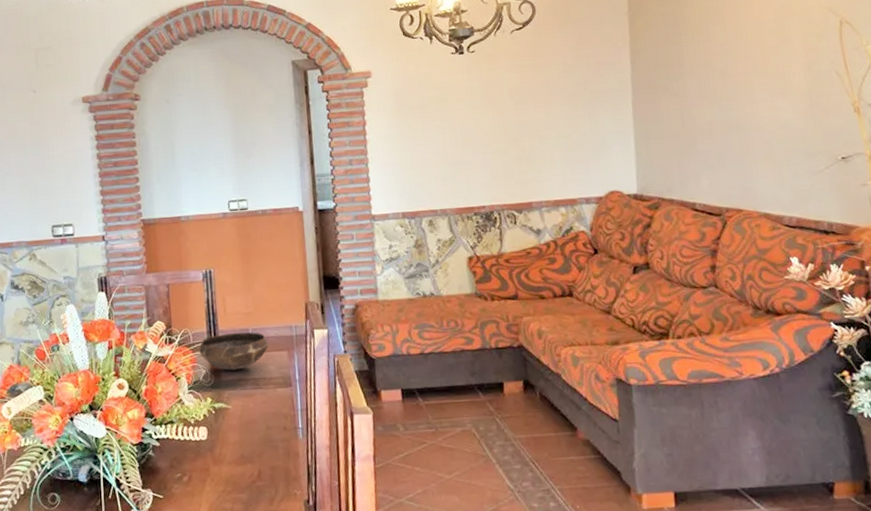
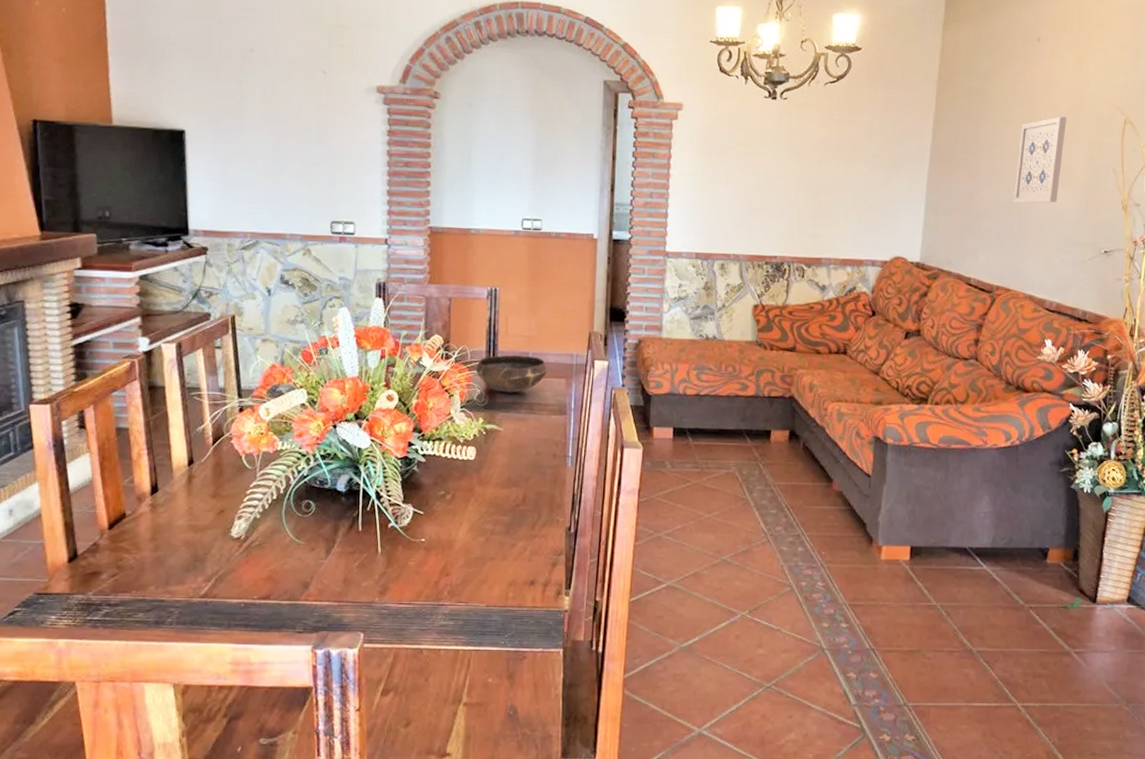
wall art: none [726,27,779,121] -> present [1013,116,1067,203]

